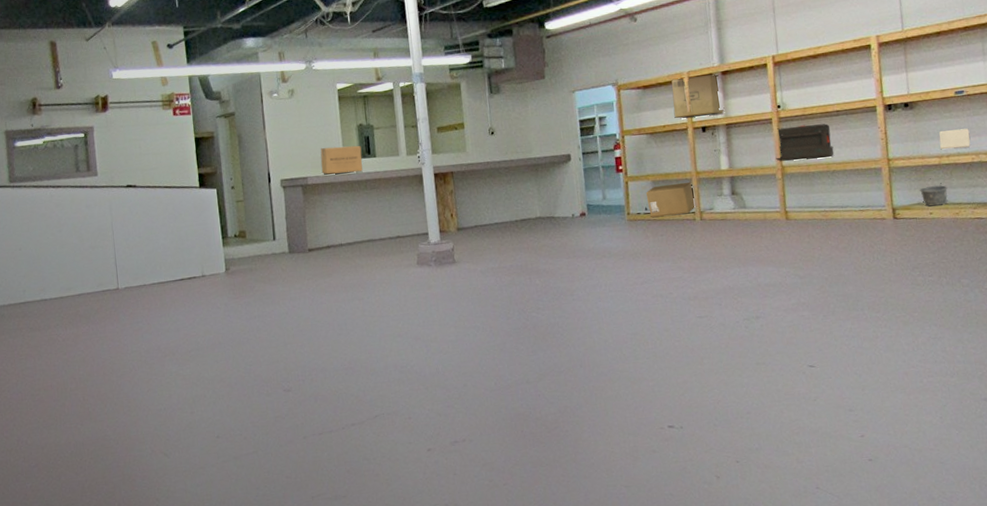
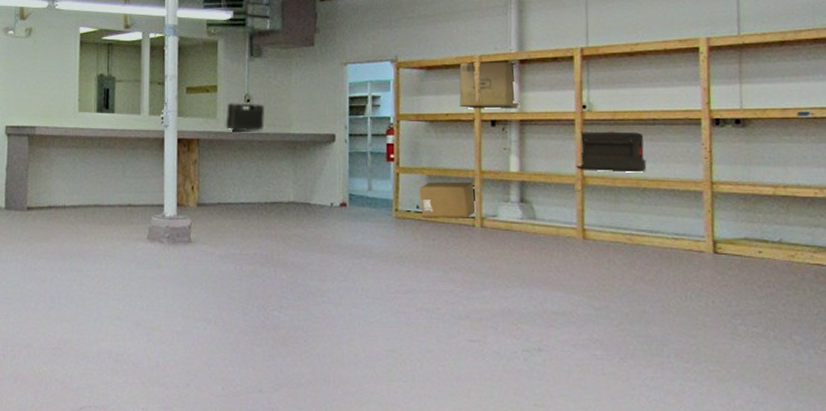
box: present [320,145,363,175] -> none [52,96,99,127]
tool box: none [474,135,508,160] -> present [227,103,265,131]
bucket: present [919,178,947,207] -> none [748,210,782,244]
box: present [939,128,971,150] -> none [775,156,814,180]

